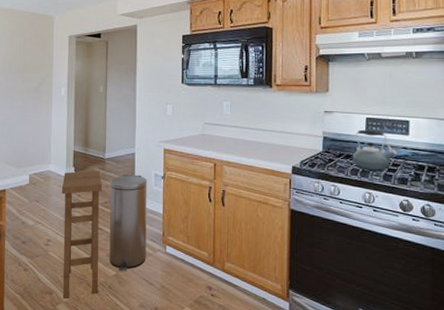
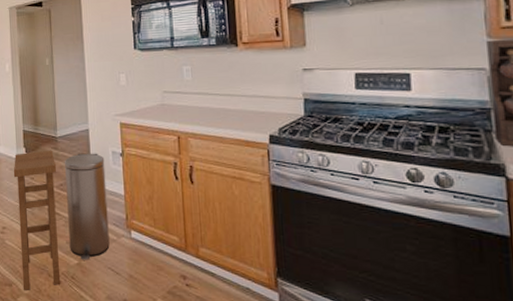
kettle: present [352,129,398,172] -> none [341,87,399,136]

